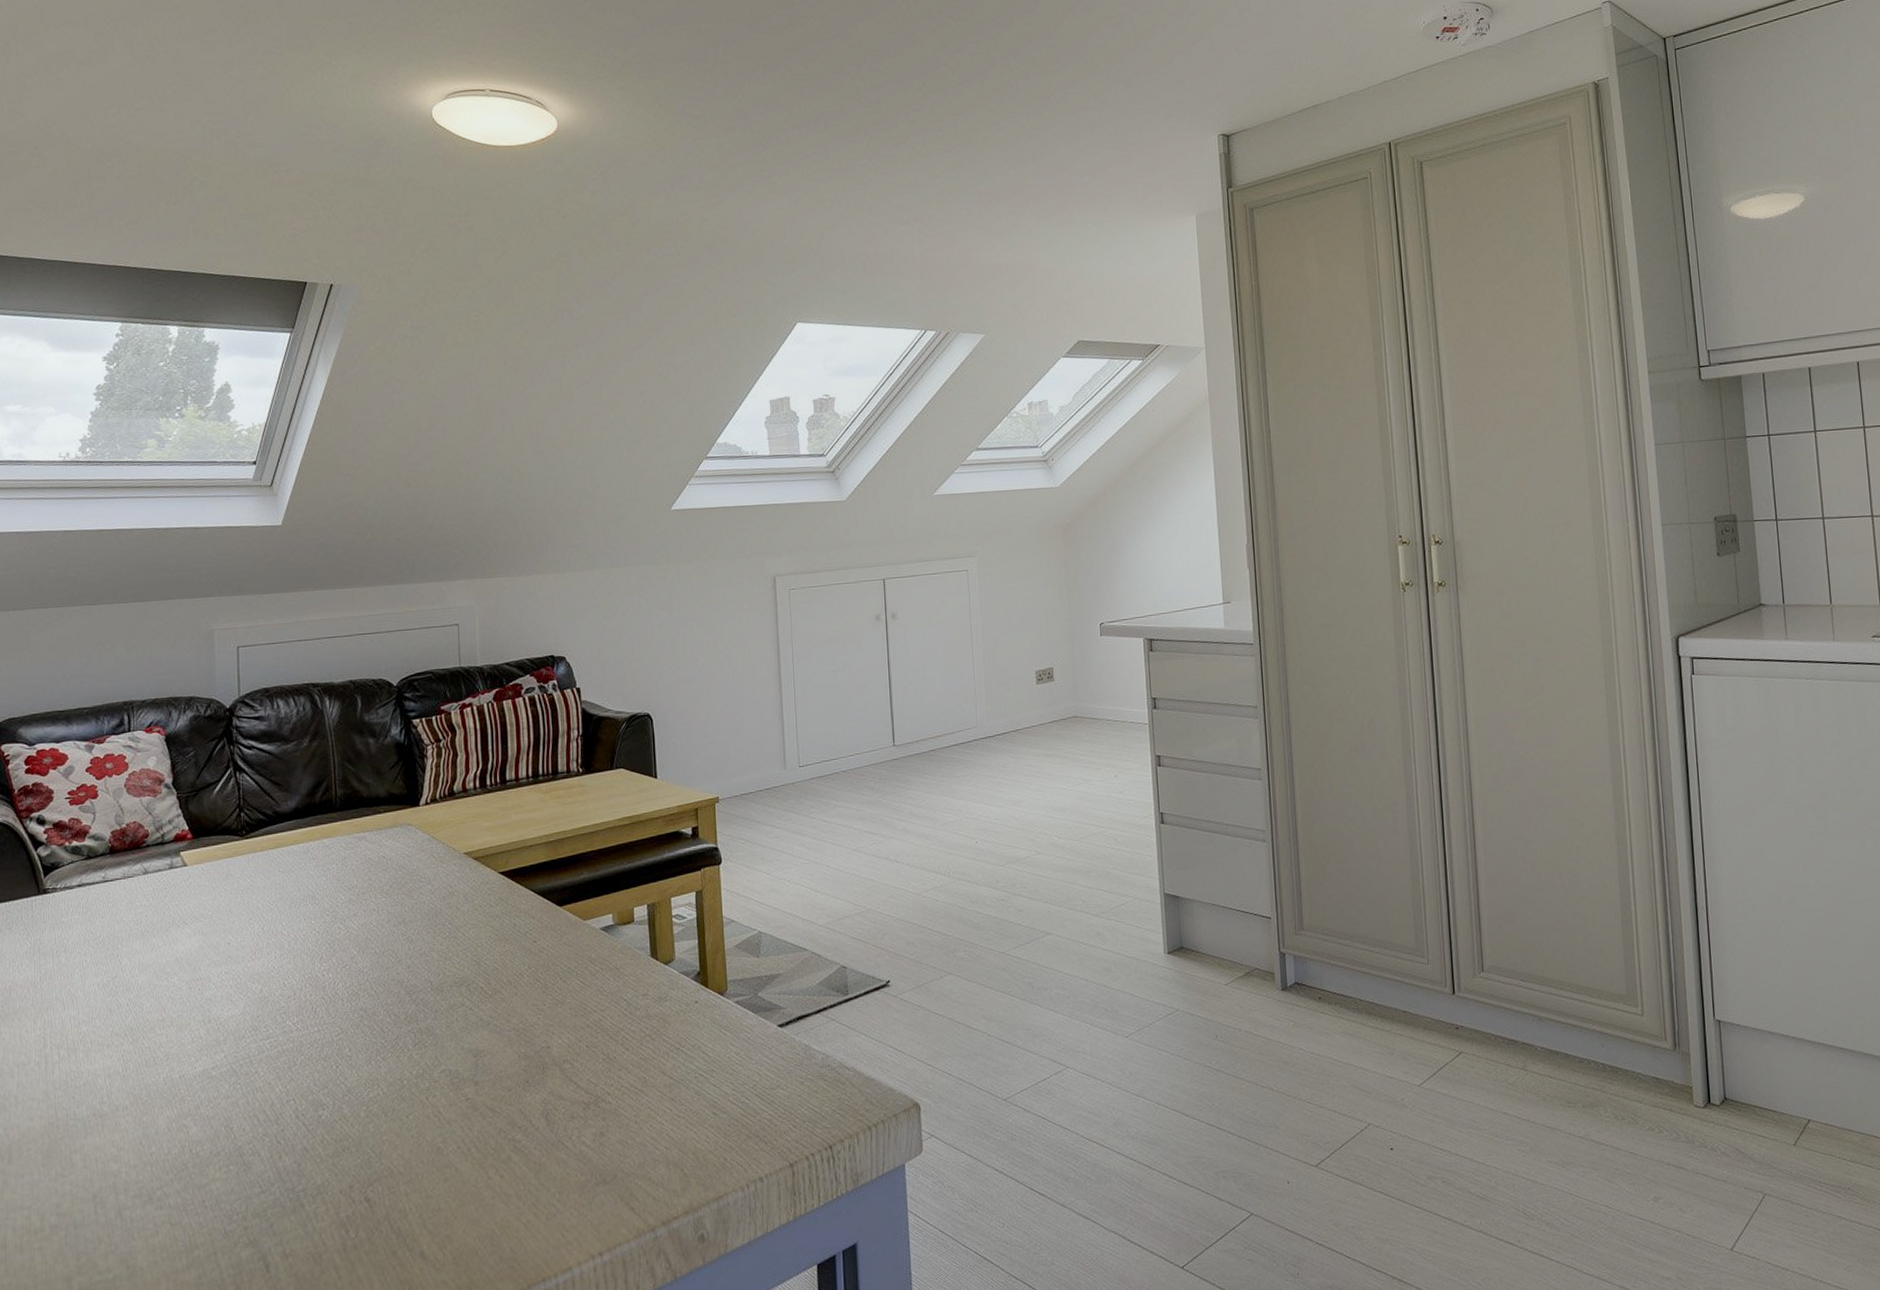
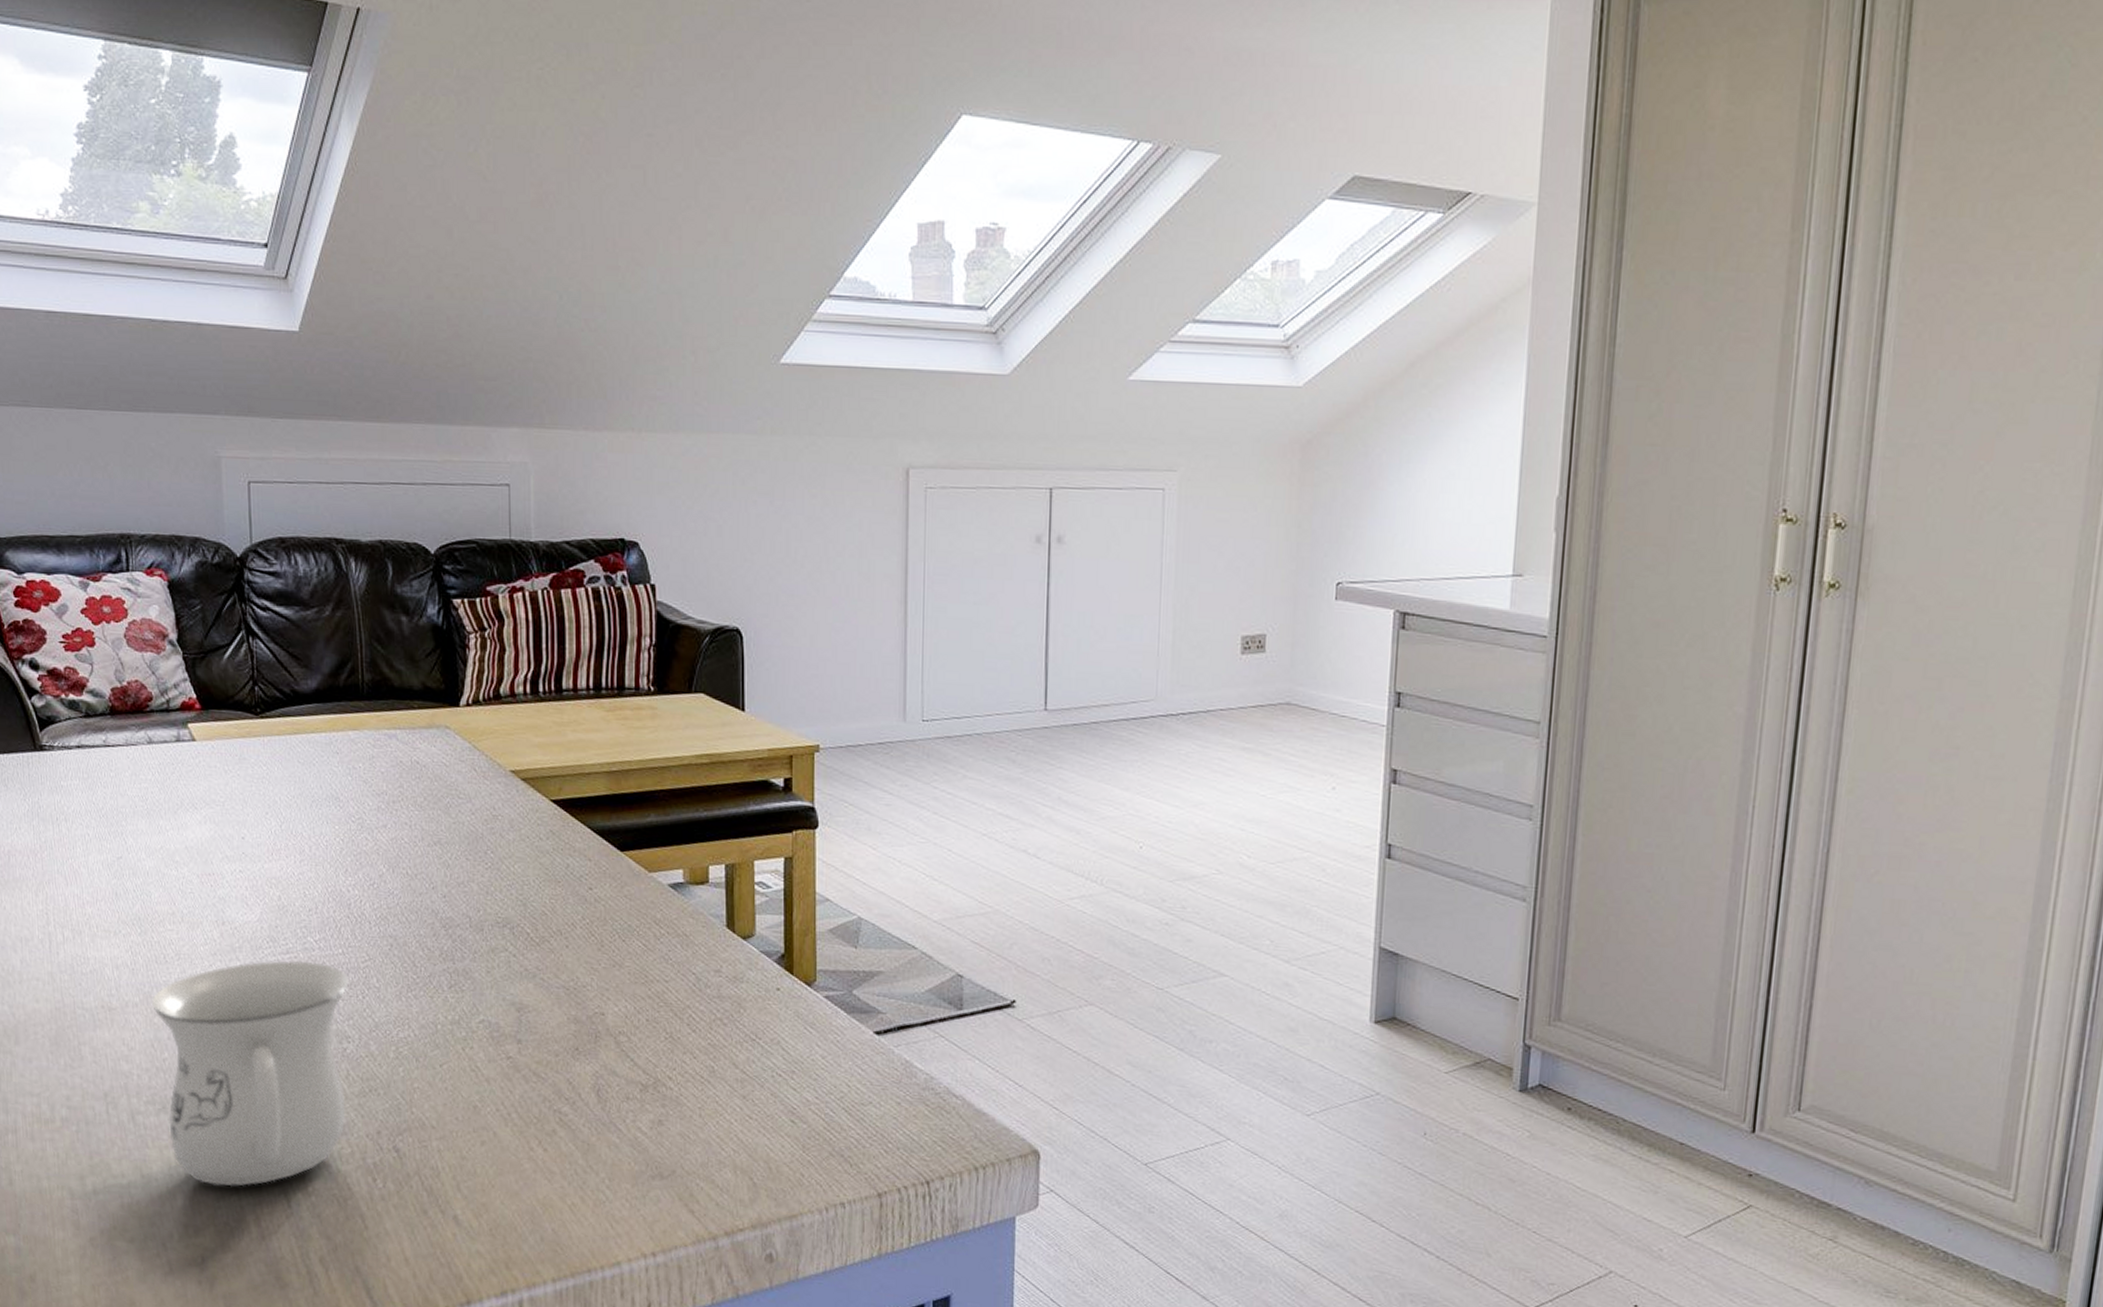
mug: none [141,1043,324,1264] -> present [152,960,349,1187]

